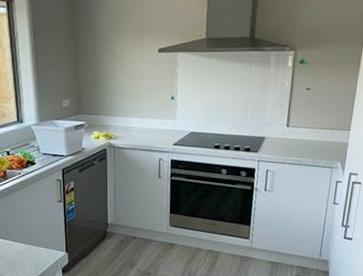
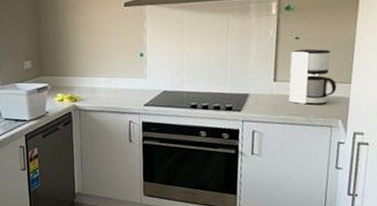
coffee maker: none [298,99,338,148] -> present [288,48,337,105]

